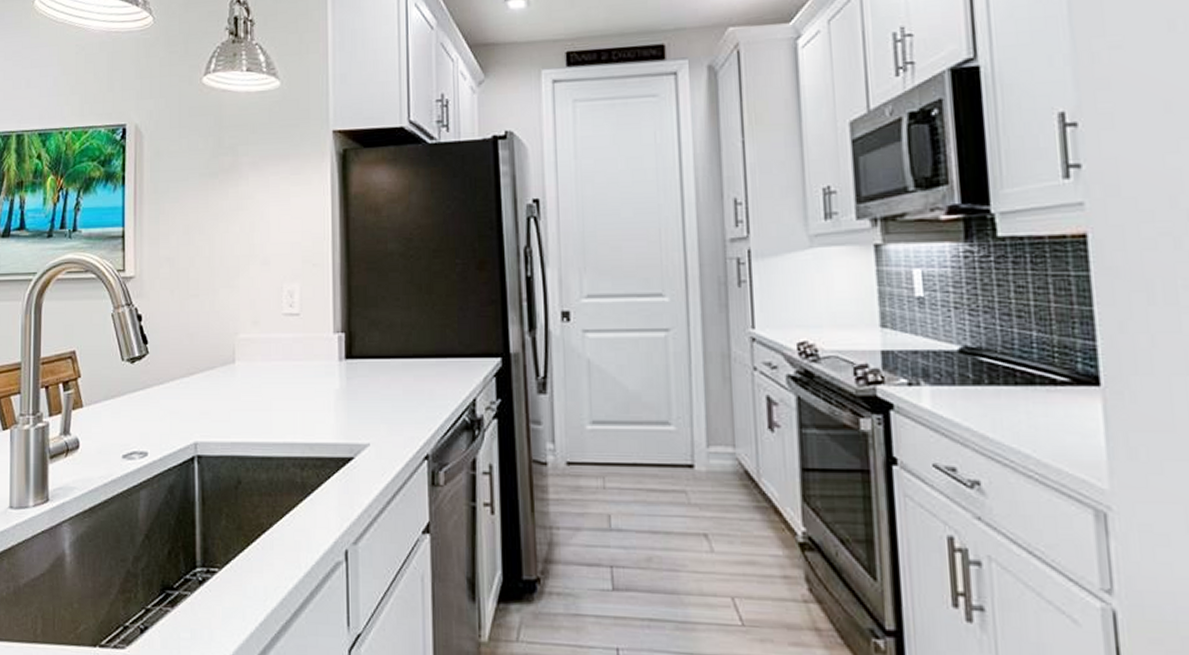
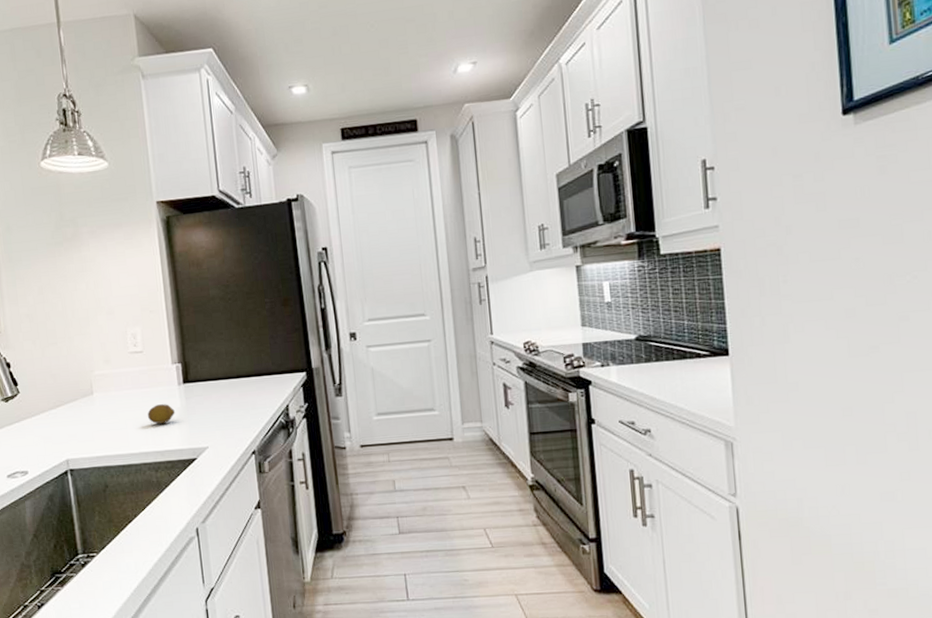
fruit: none [298,383,332,409] -> present [148,404,175,424]

